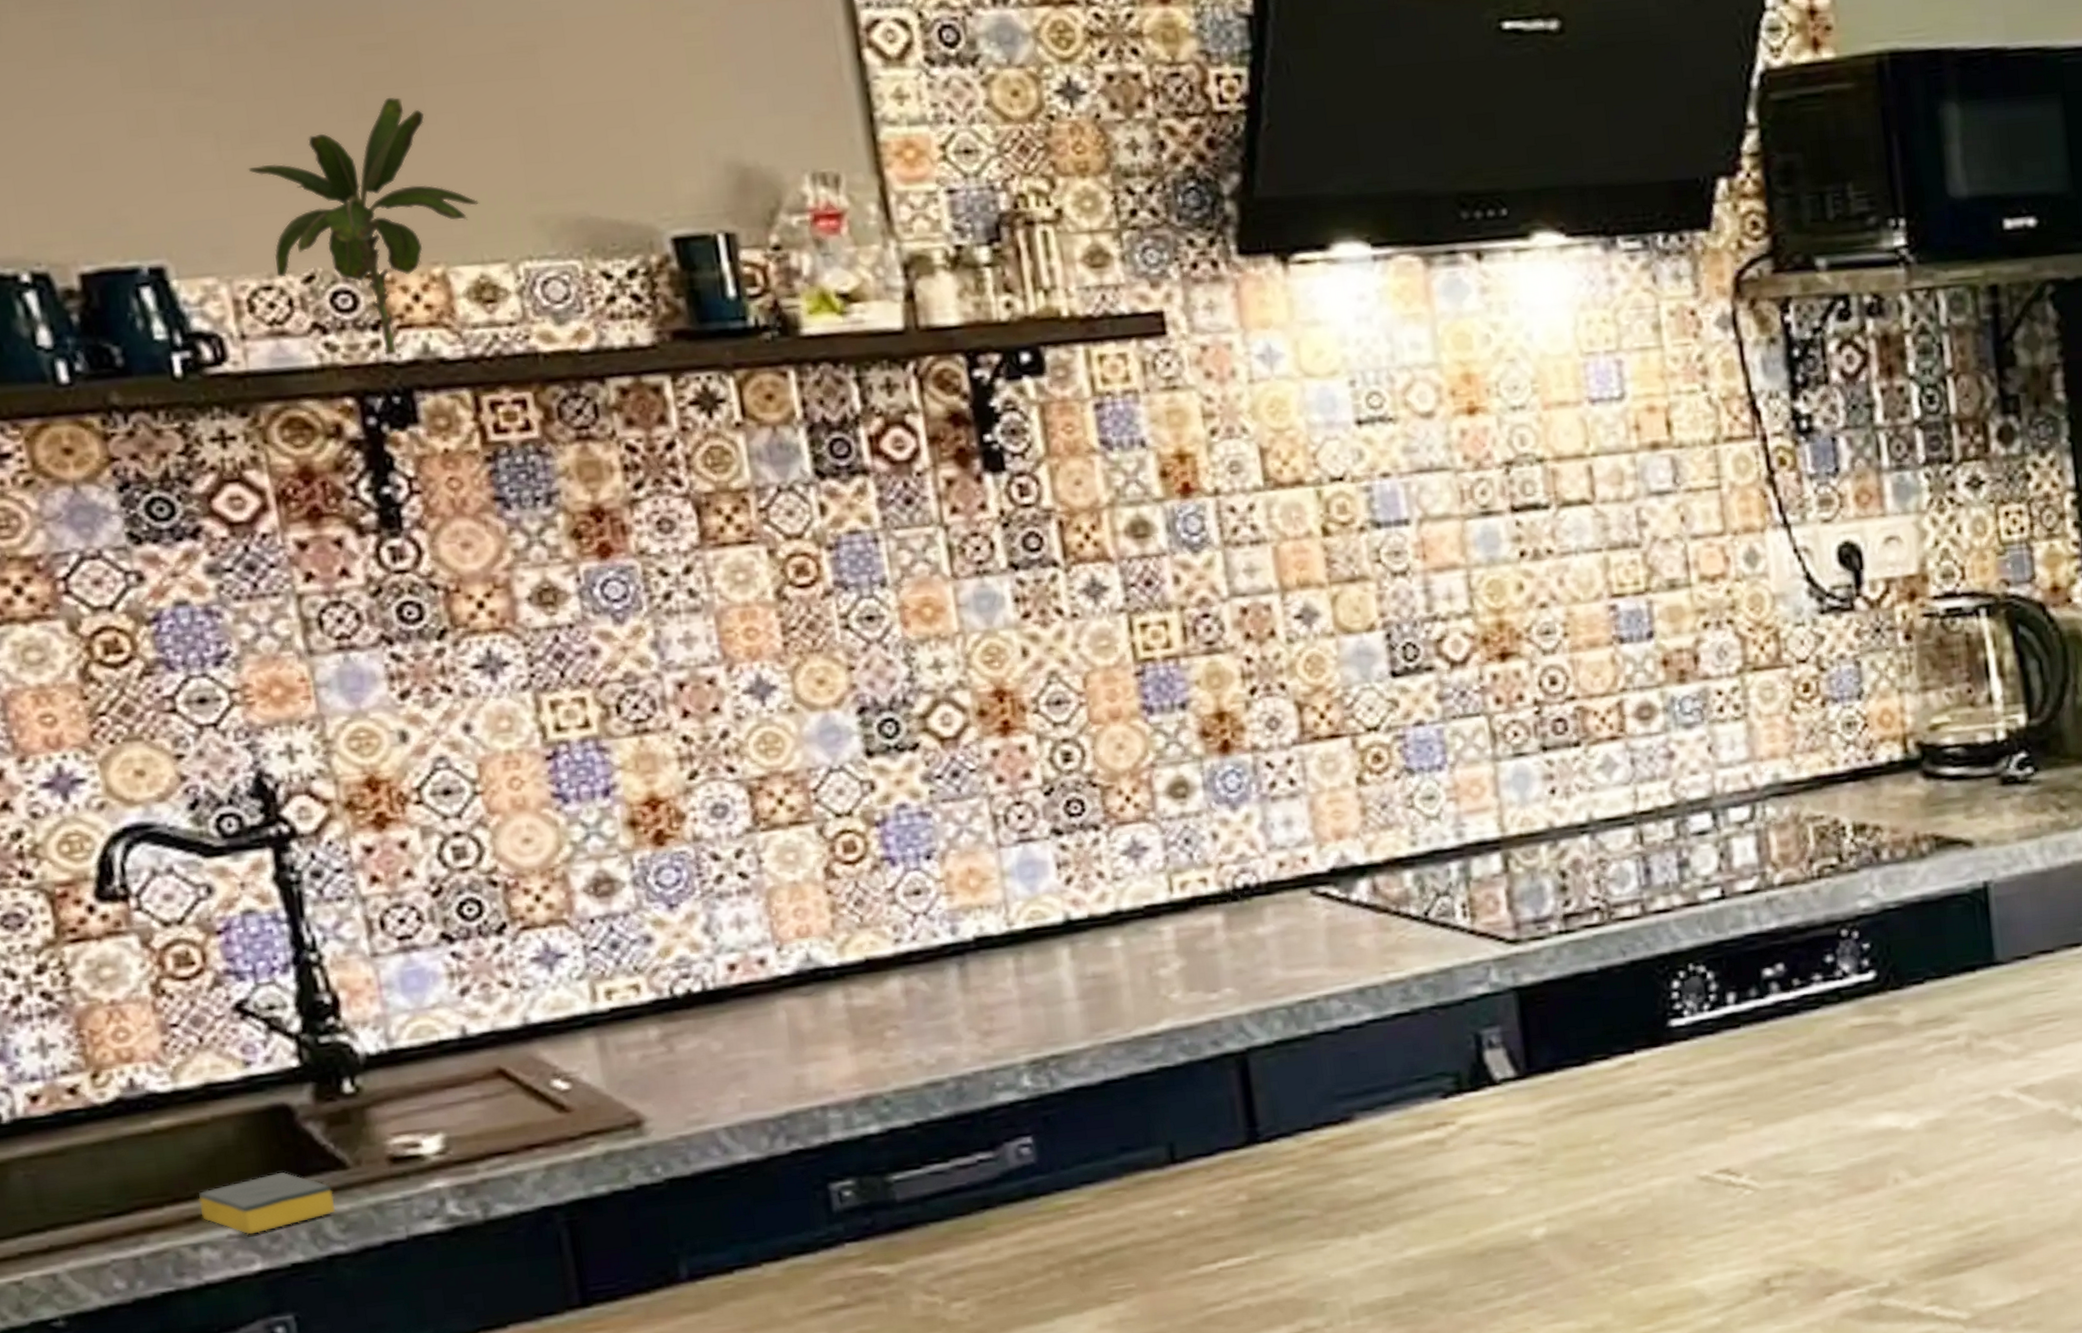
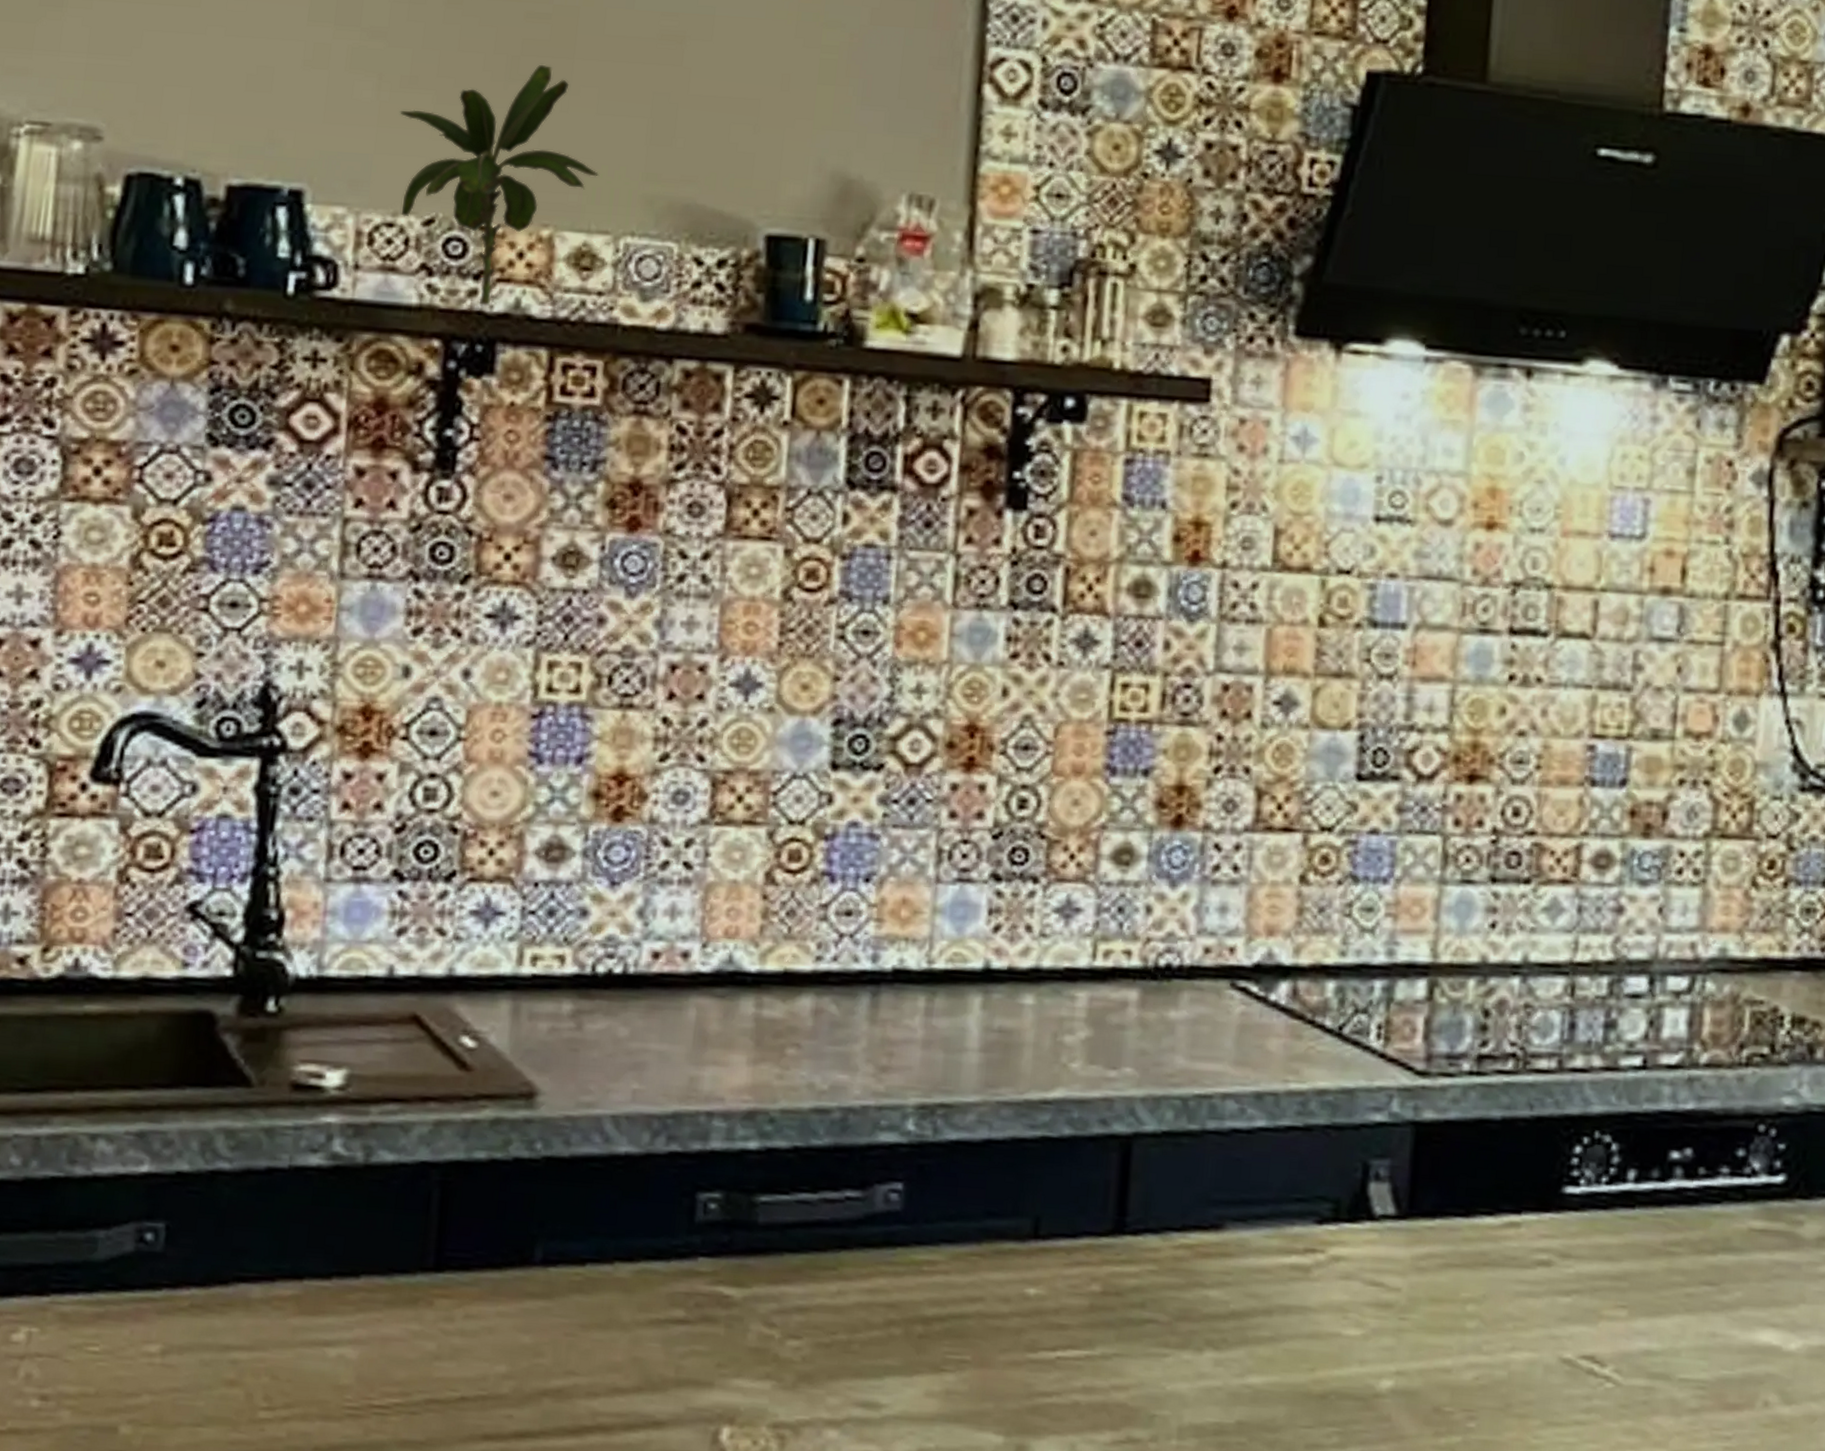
sponge: present [198,1172,336,1235] -> none [107,1077,232,1136]

